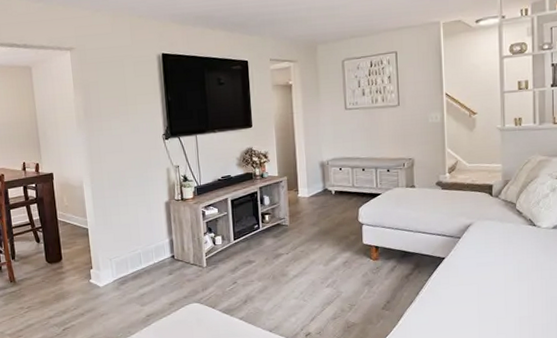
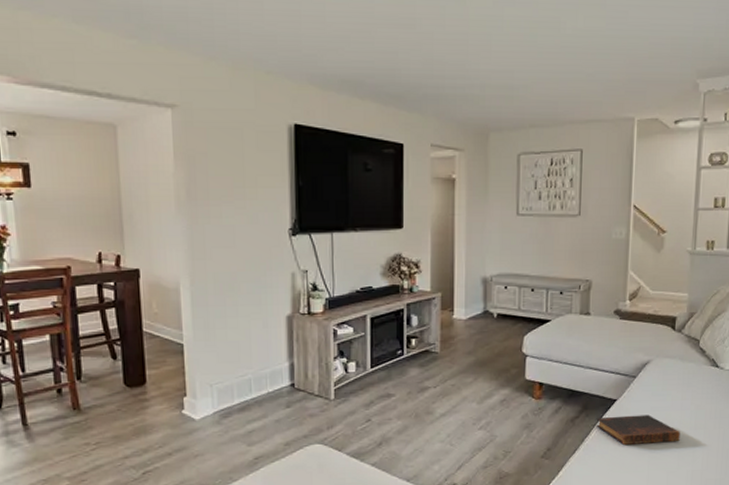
book: none [428,269,506,296] -> present [596,415,680,445]

